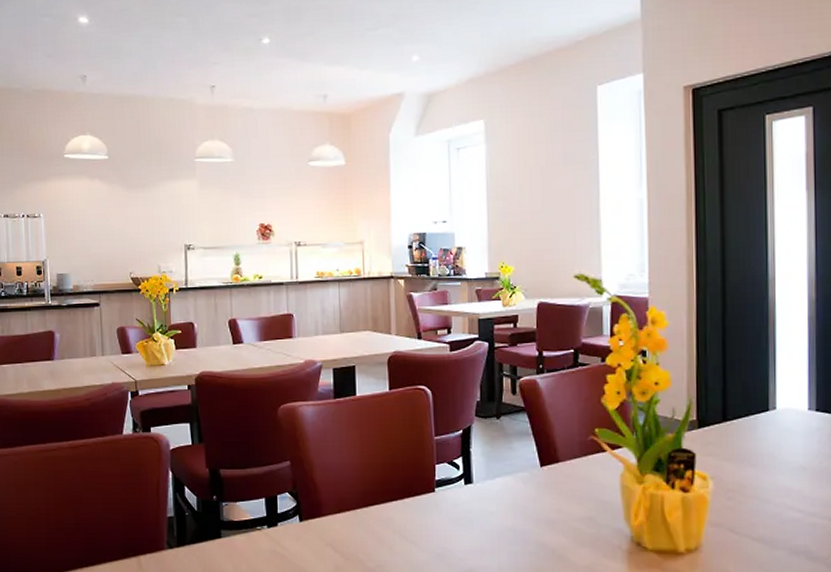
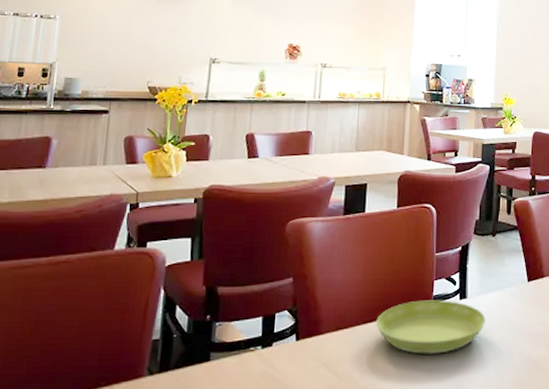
saucer: none [378,485,495,539] -> present [376,300,486,354]

